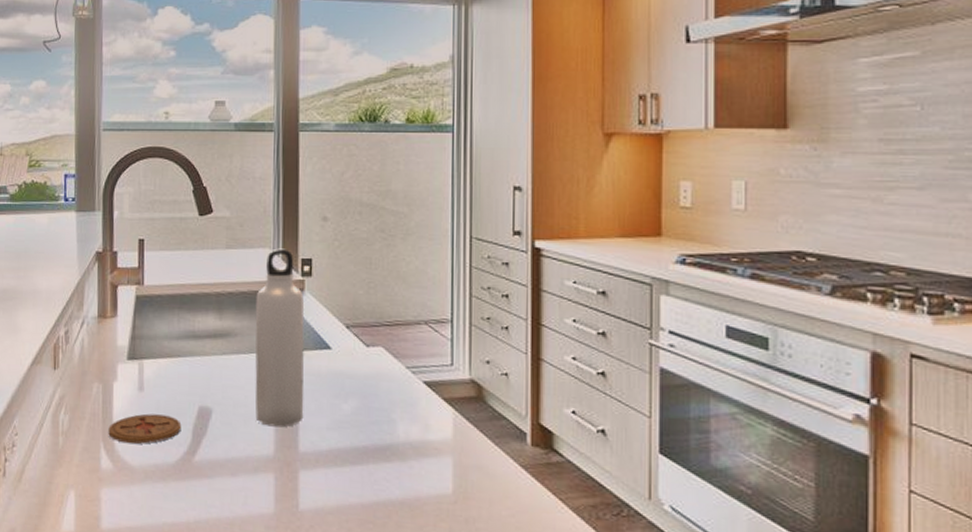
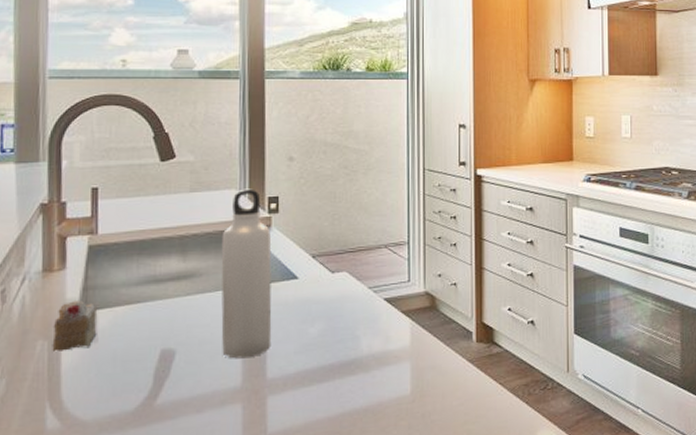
cake slice: none [105,347,143,396] -> present [52,299,97,352]
coaster: present [108,413,182,444] -> none [55,363,142,399]

